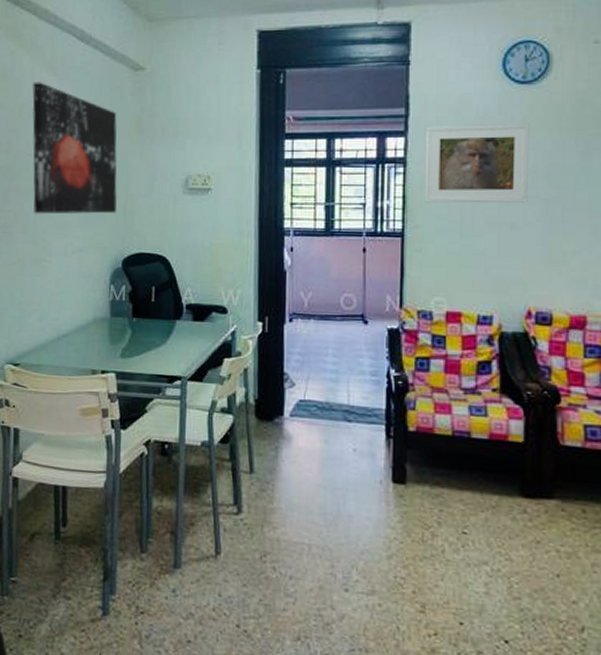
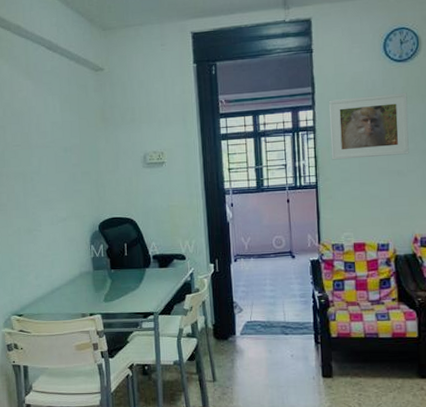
wall art: present [32,82,118,215] -> none [12,85,91,194]

